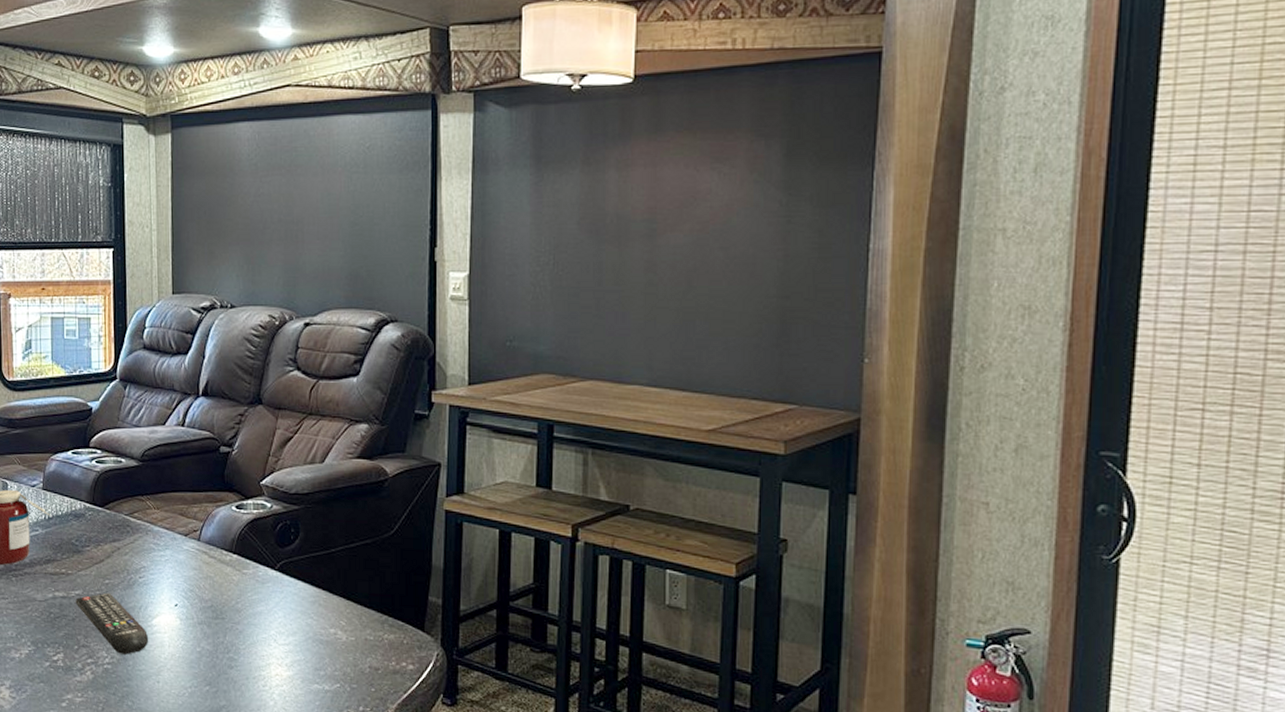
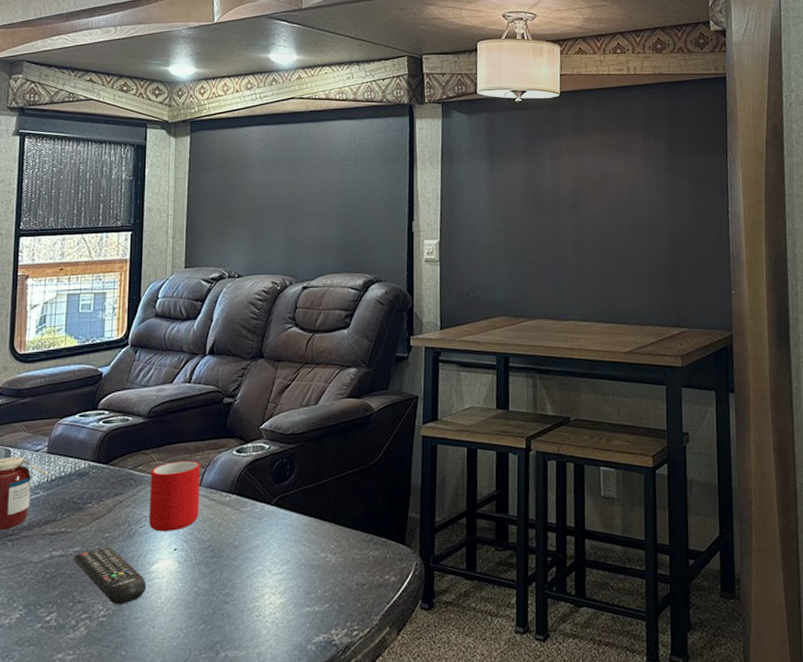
cup: none [147,511,199,586] -> present [149,460,201,532]

